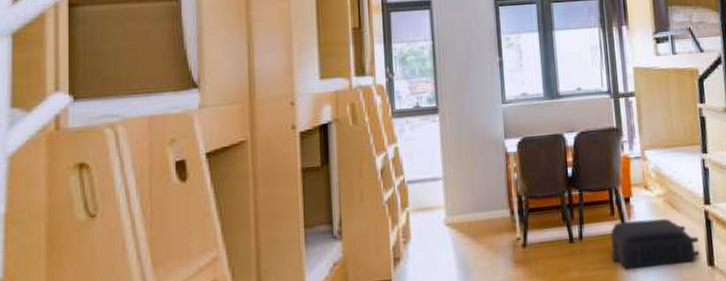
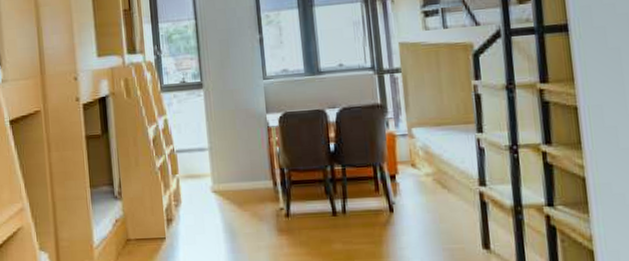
suitcase: present [611,218,700,269] -> none [375,197,474,245]

